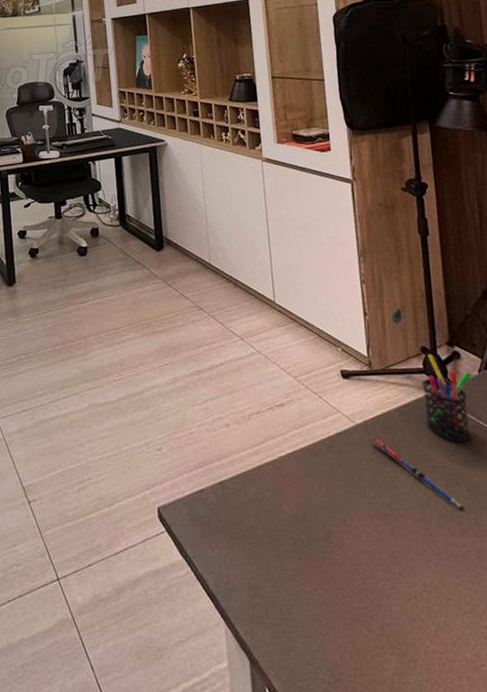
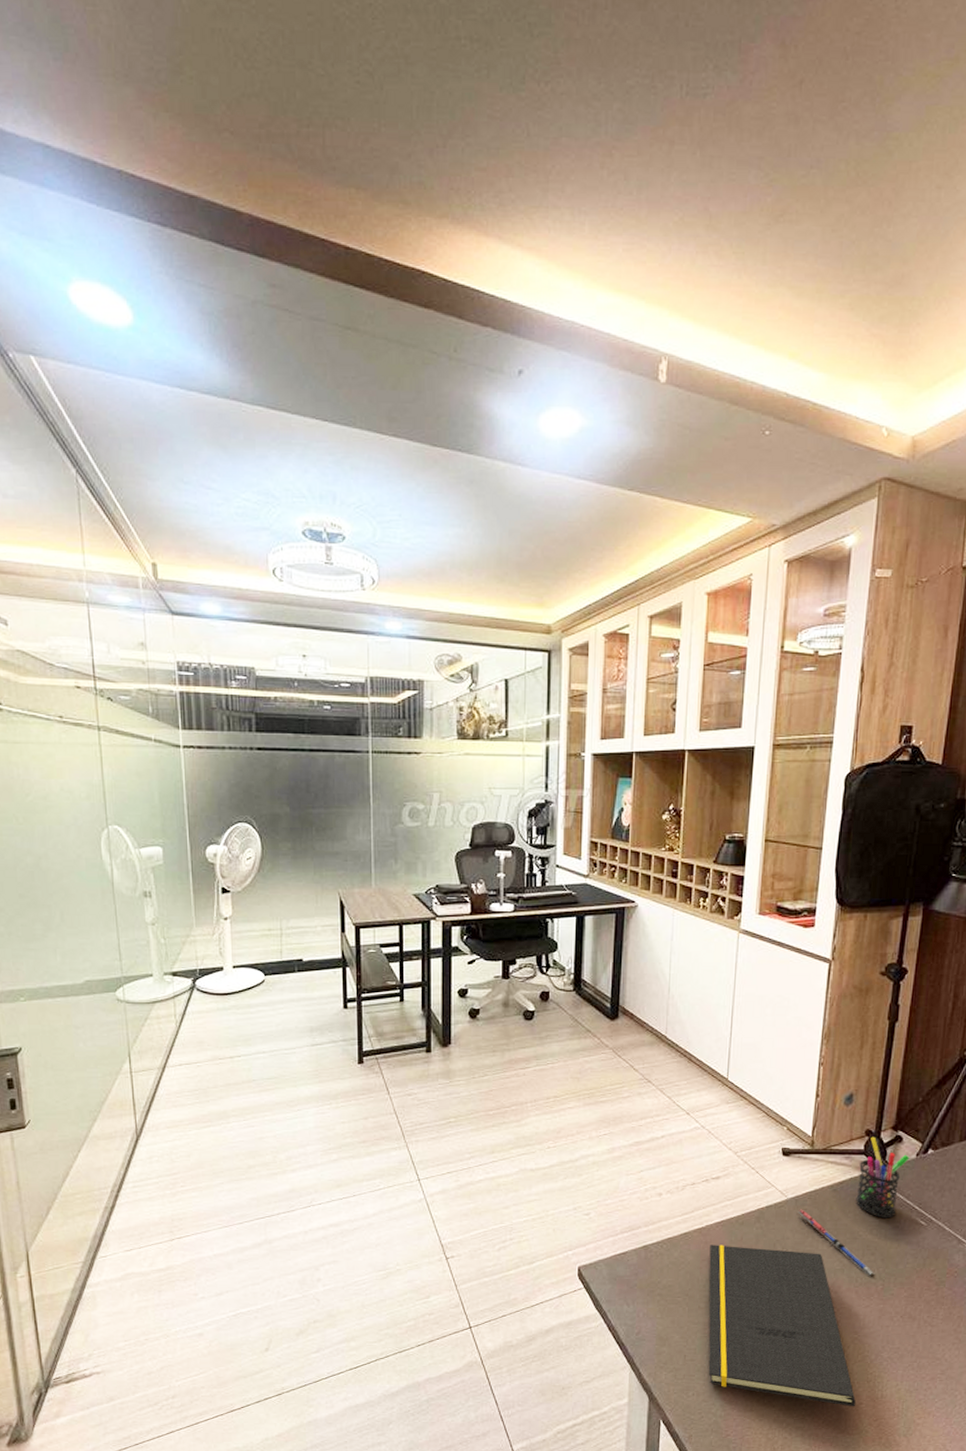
notepad: none [286,478,477,670] -> present [708,1245,856,1407]

